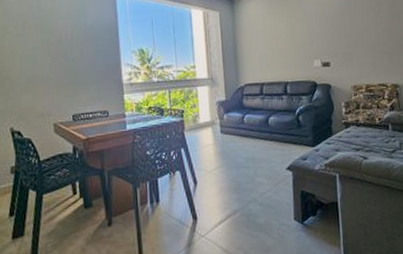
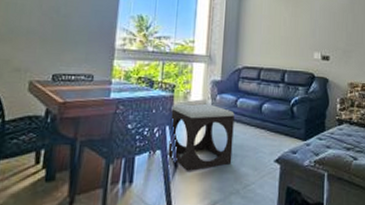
footstool: none [183,123,246,188] -> present [168,103,235,172]

